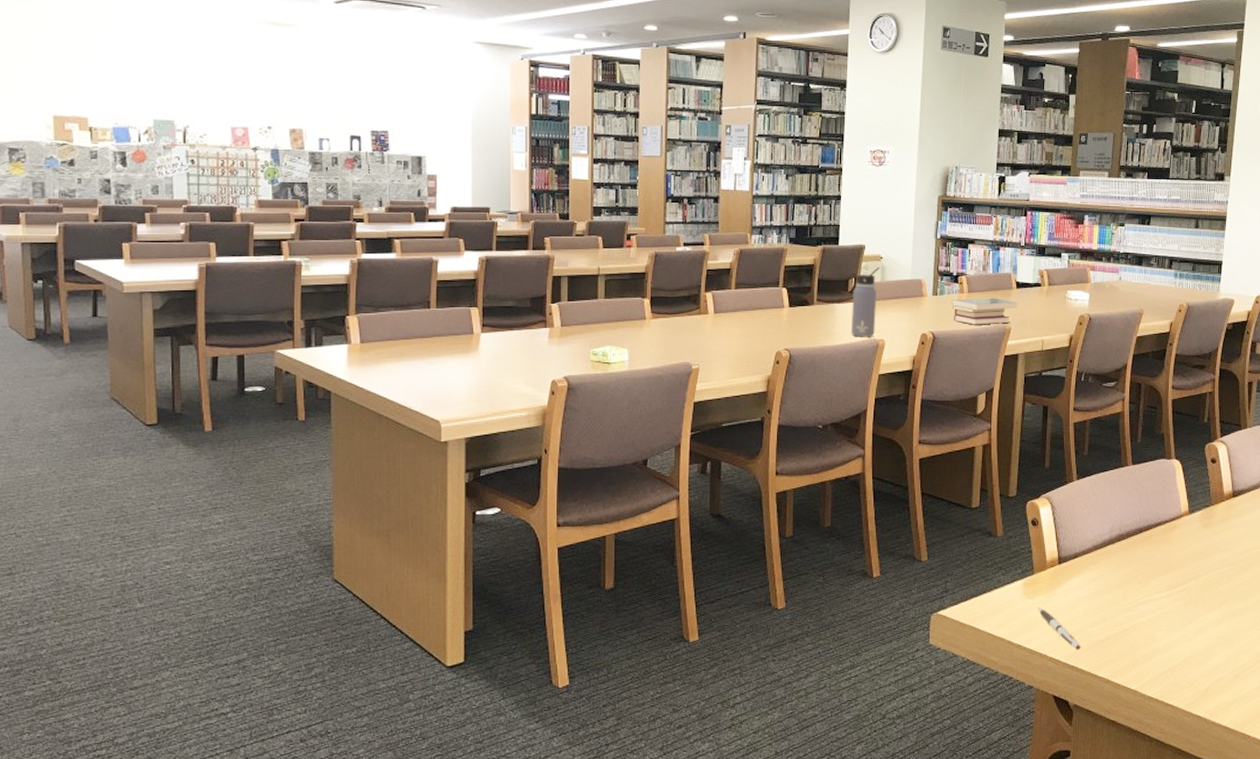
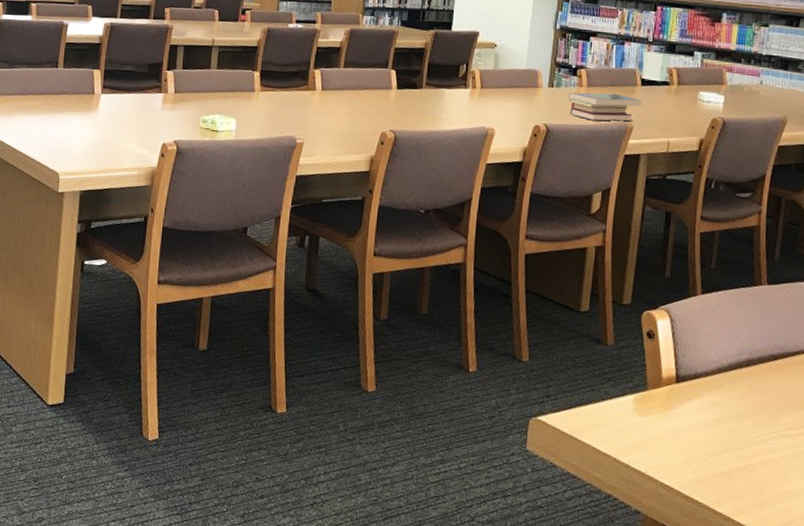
water bottle: present [851,267,880,337] -> none [459,55,493,125]
pen: present [1037,606,1081,650] -> none [649,426,698,480]

